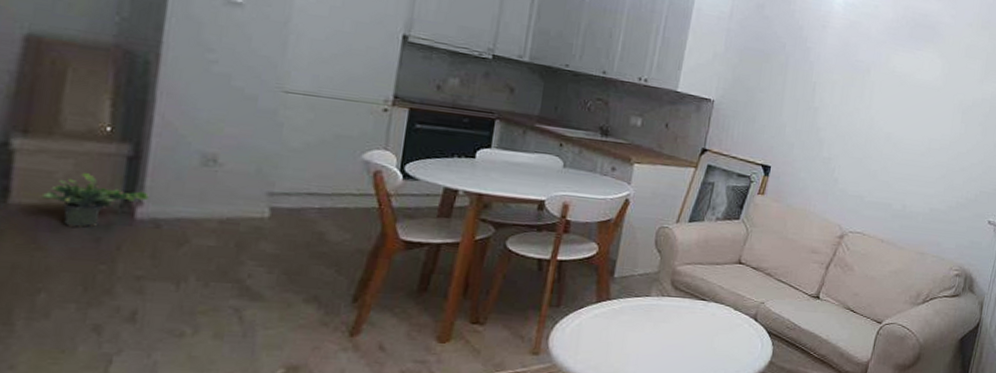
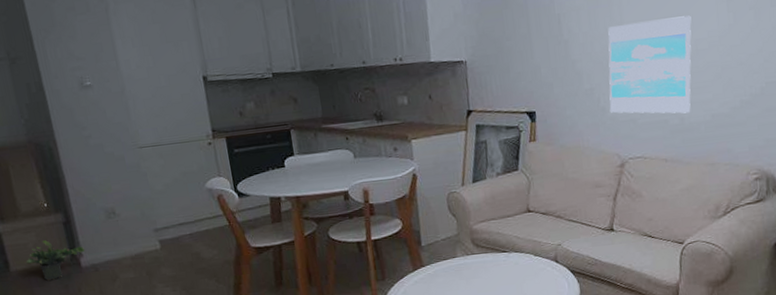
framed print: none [841,107,930,202] -> present [608,15,692,114]

